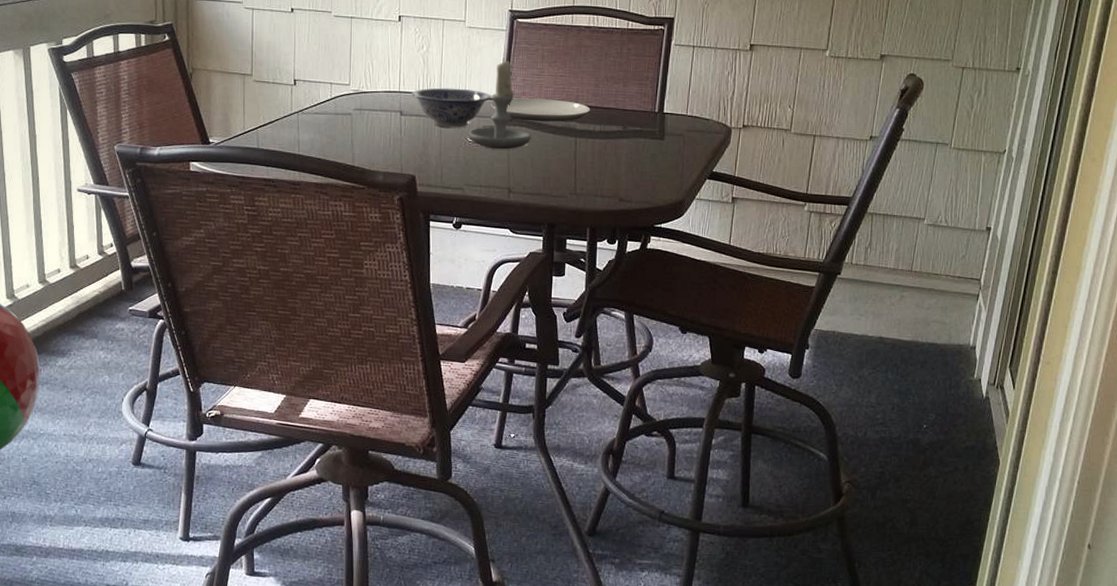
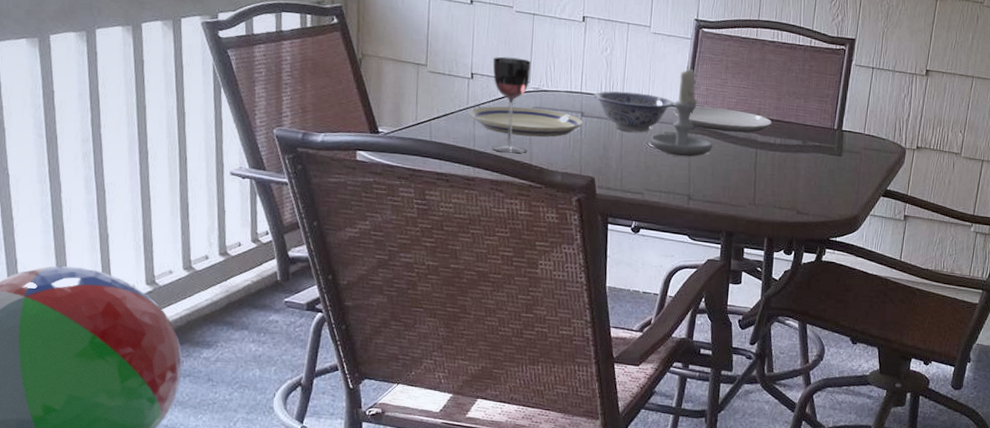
plate: none [294,109,403,139] -> present [469,106,583,137]
wineglass: none [314,61,351,156] -> present [491,56,532,154]

